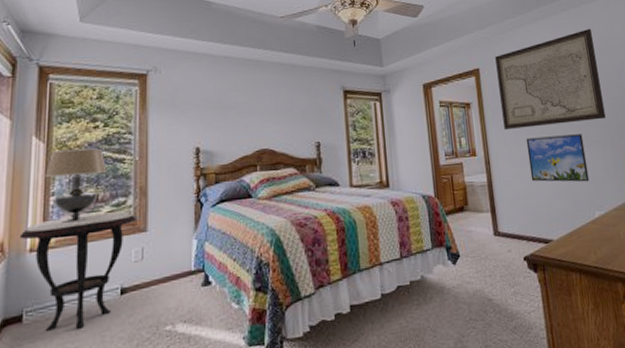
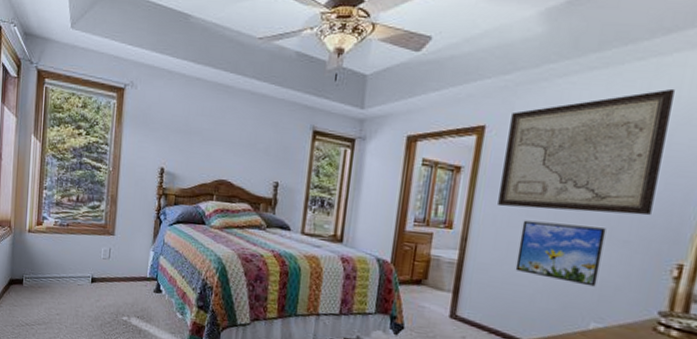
side table: present [19,211,136,331] -> none [21,209,107,301]
table lamp: present [45,148,107,223] -> none [40,151,87,216]

